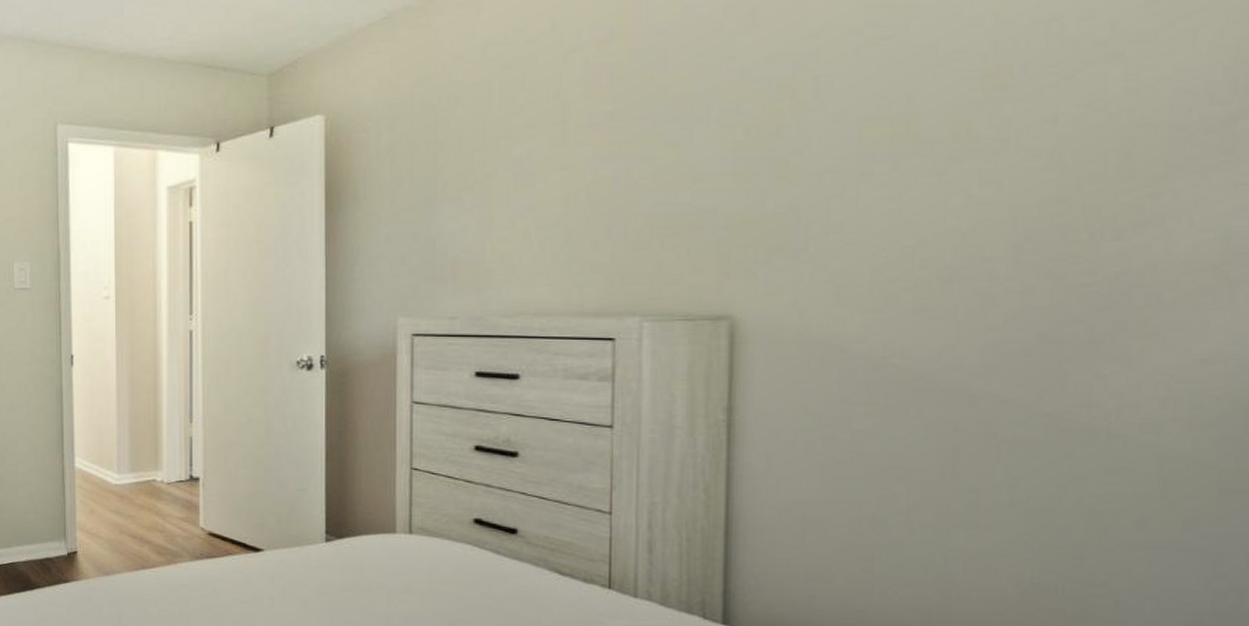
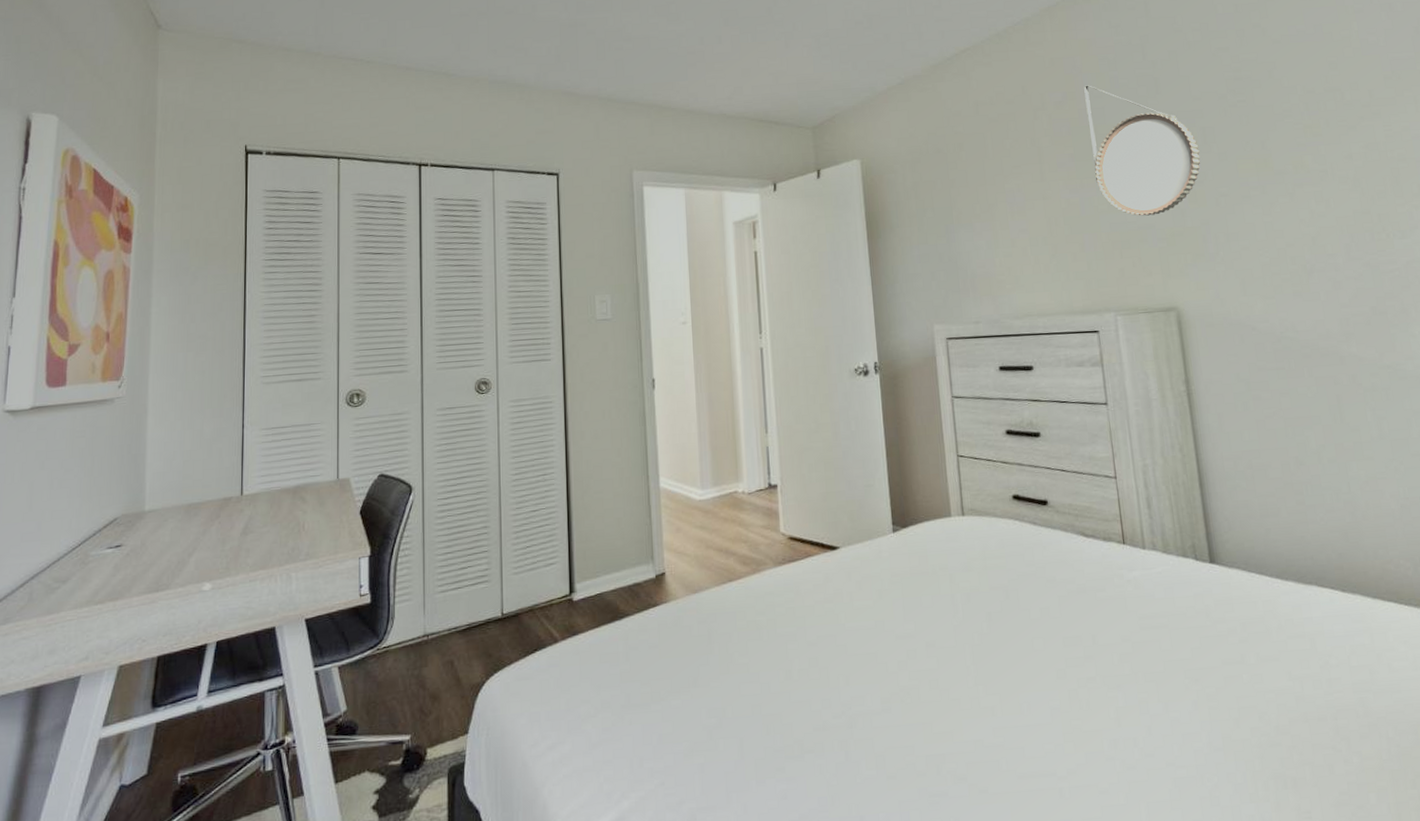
home mirror: none [641,17,805,196] -> present [1084,85,1201,216]

